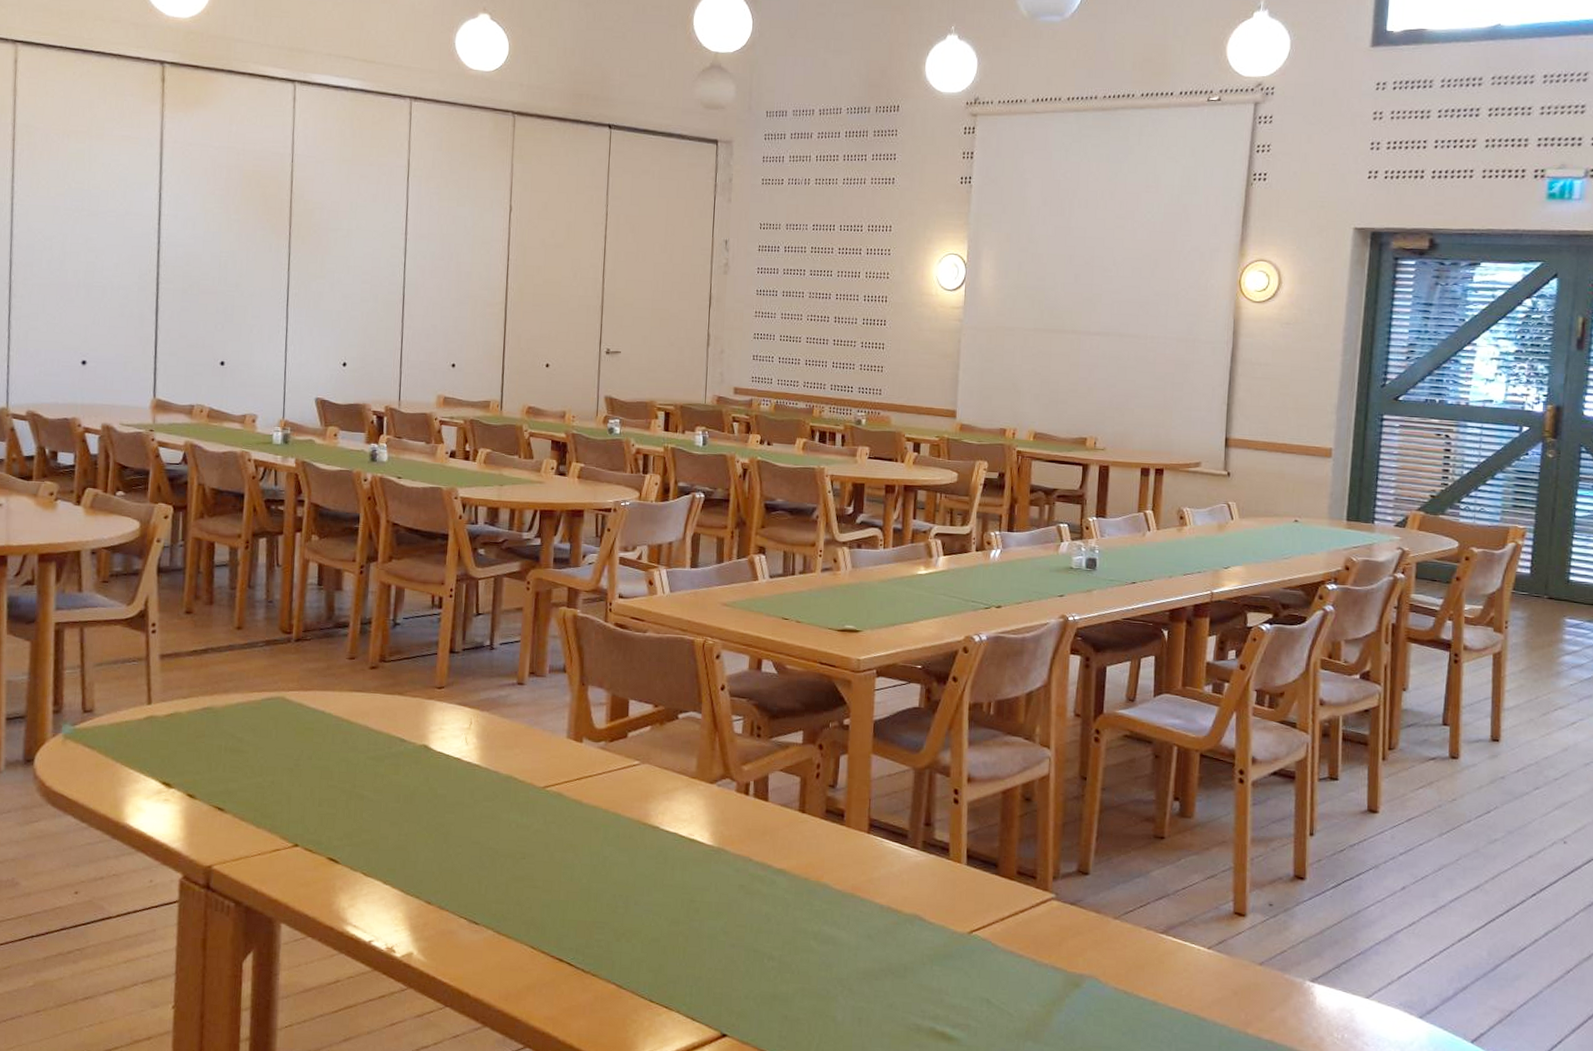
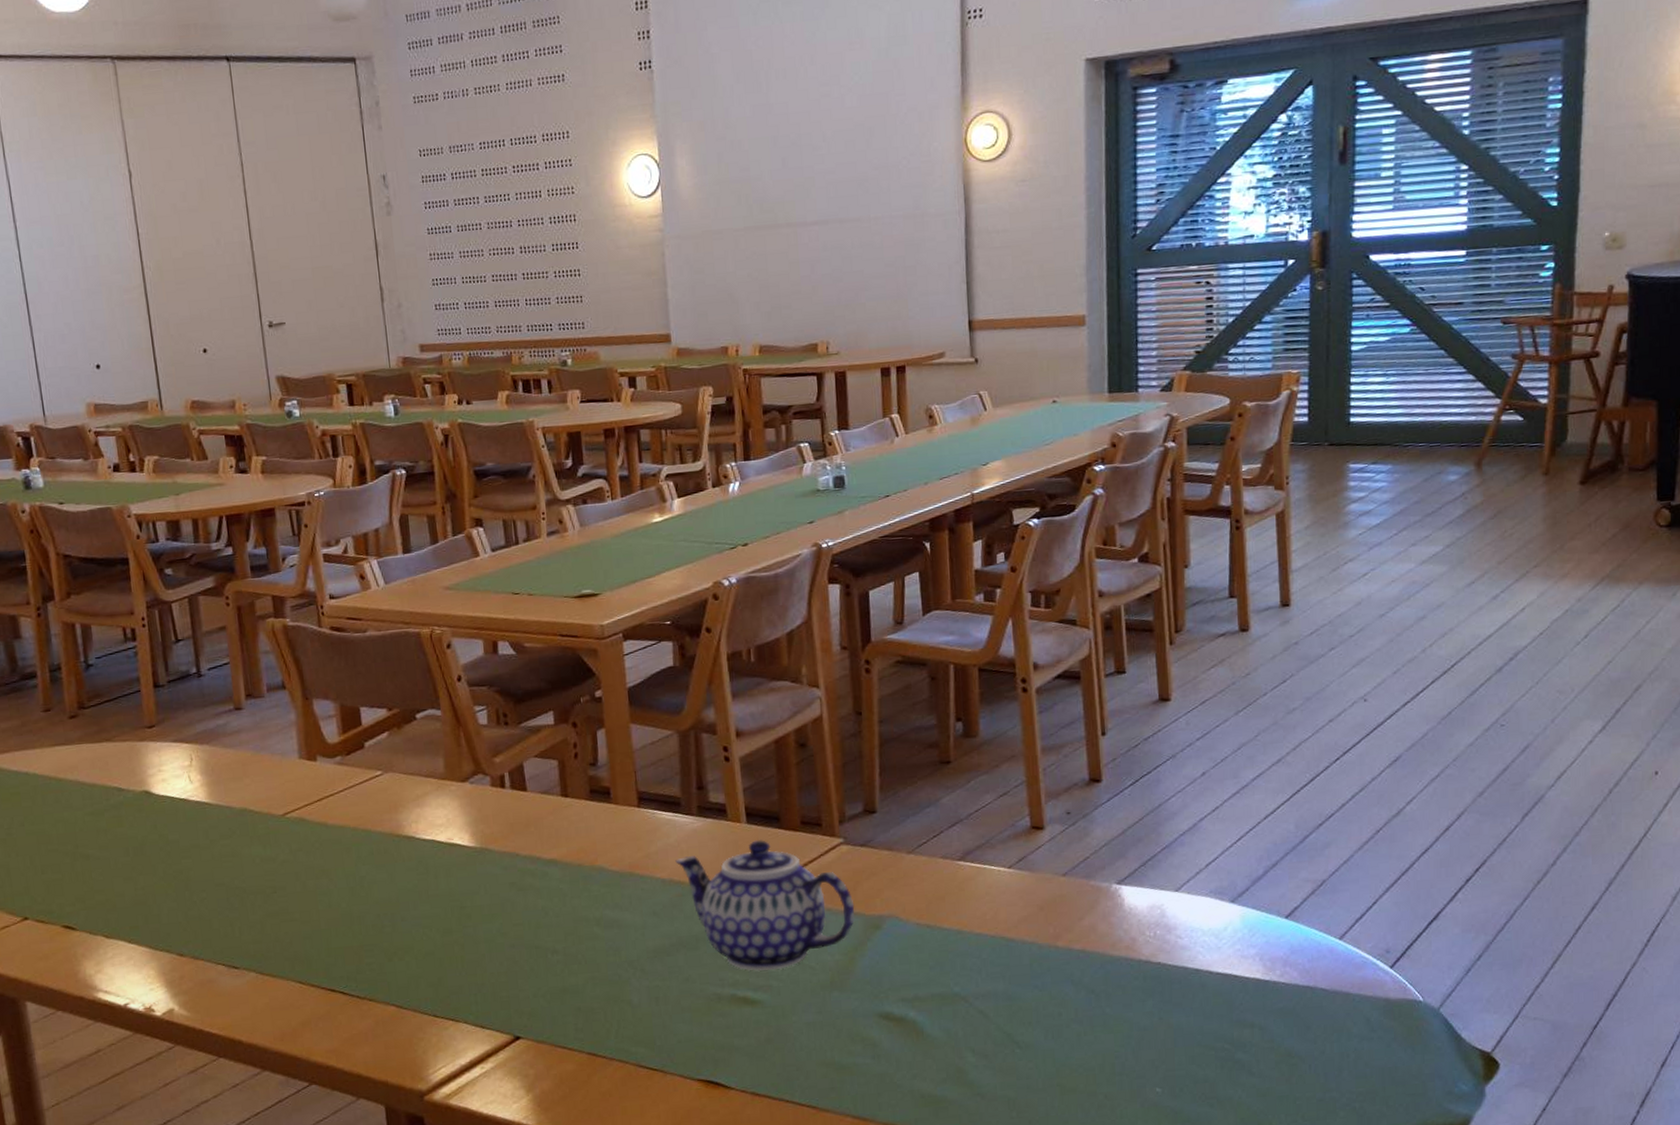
teapot: none [895,881,1058,1011] -> present [675,839,856,971]

